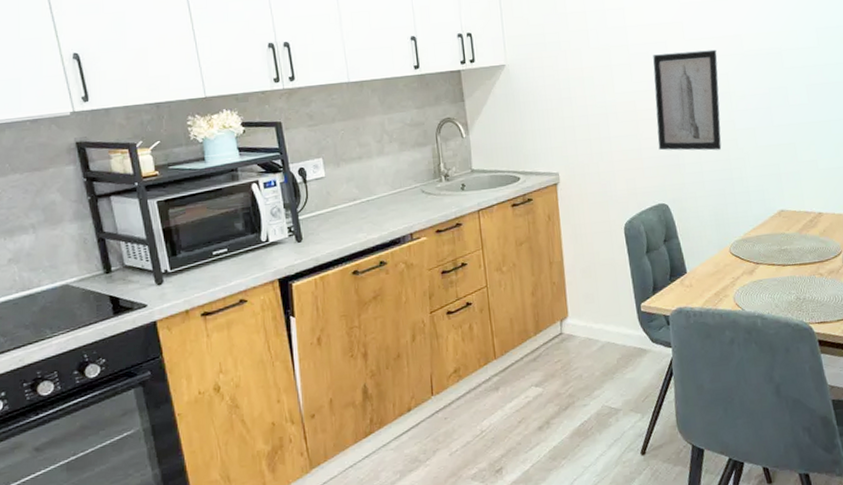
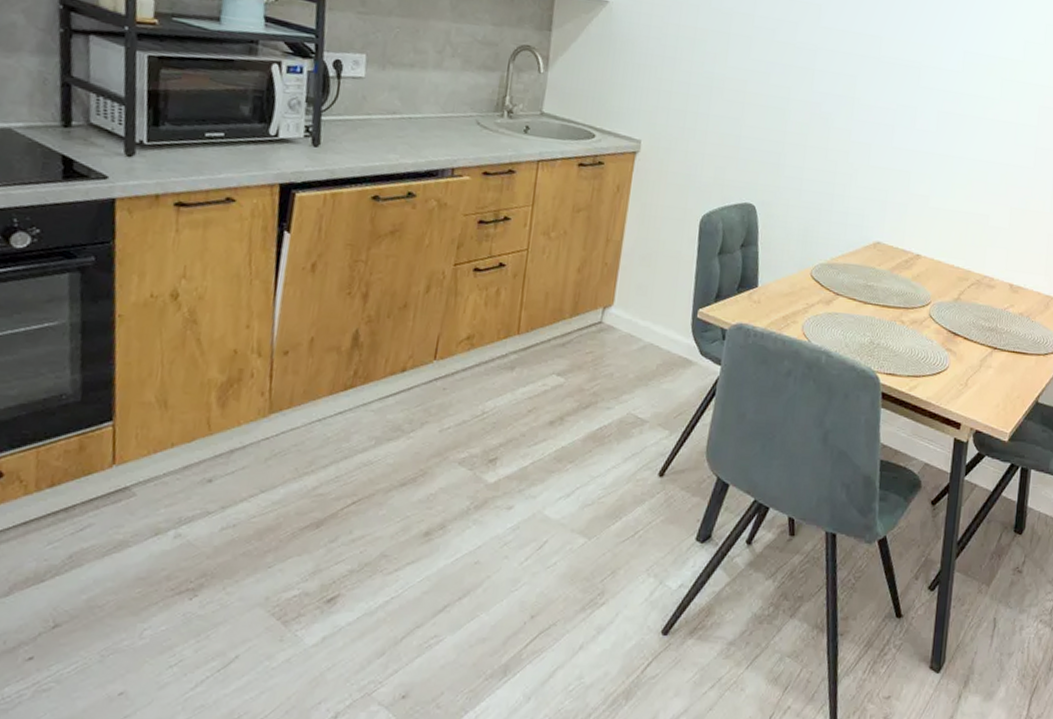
wall art: present [653,49,722,151] -> none [760,34,851,159]

